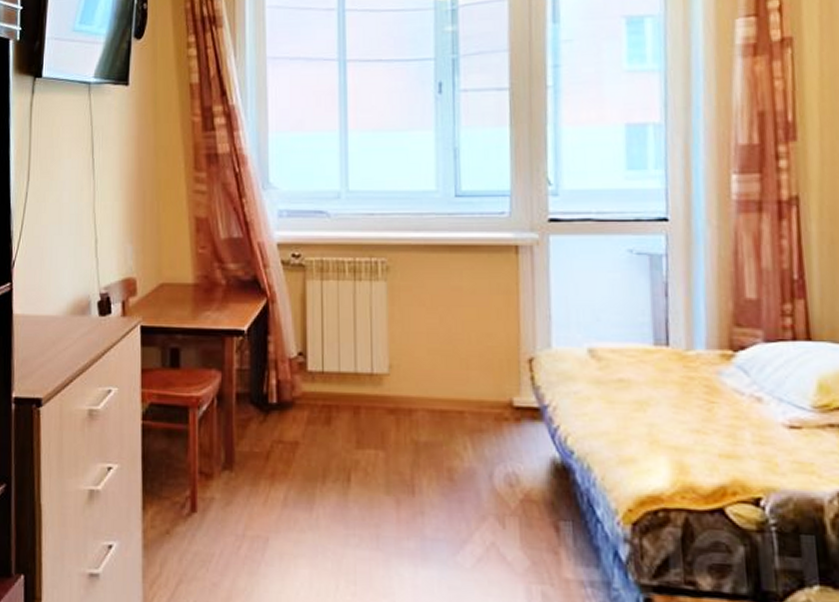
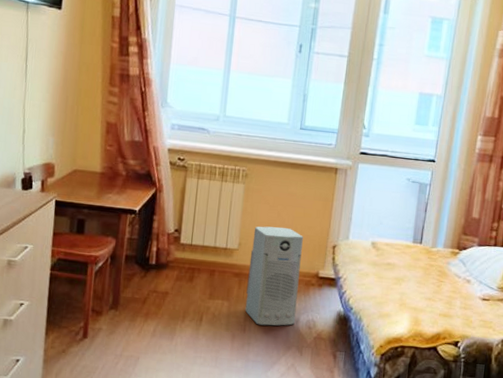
air purifier: none [407,338,487,485] -> present [245,226,303,326]

